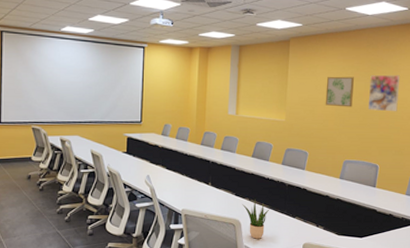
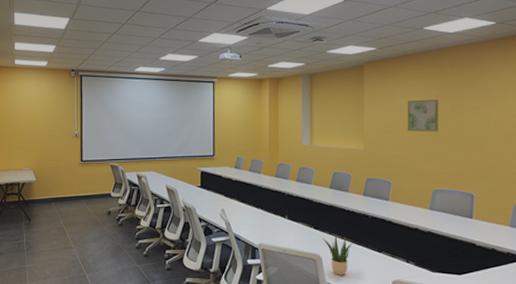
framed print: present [368,74,400,112] -> none [456,94,493,135]

